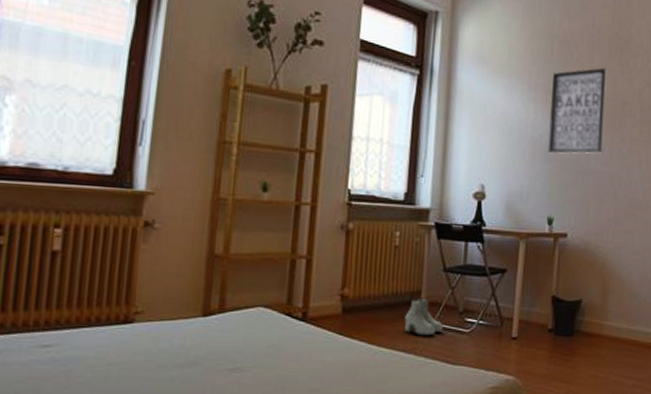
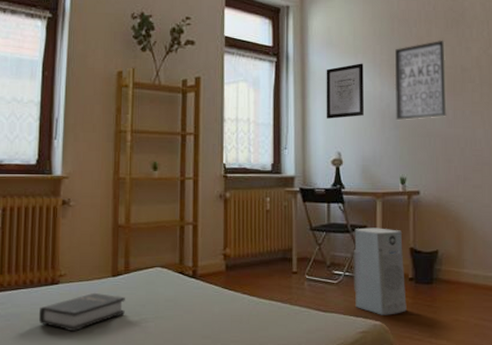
hardback book: none [104,334,217,381] -> present [38,292,125,332]
boots: present [404,297,443,336] -> none [279,254,313,287]
wall art: none [470,85,517,147] -> present [326,63,364,119]
air purifier: none [487,271,544,370] -> present [353,227,407,315]

